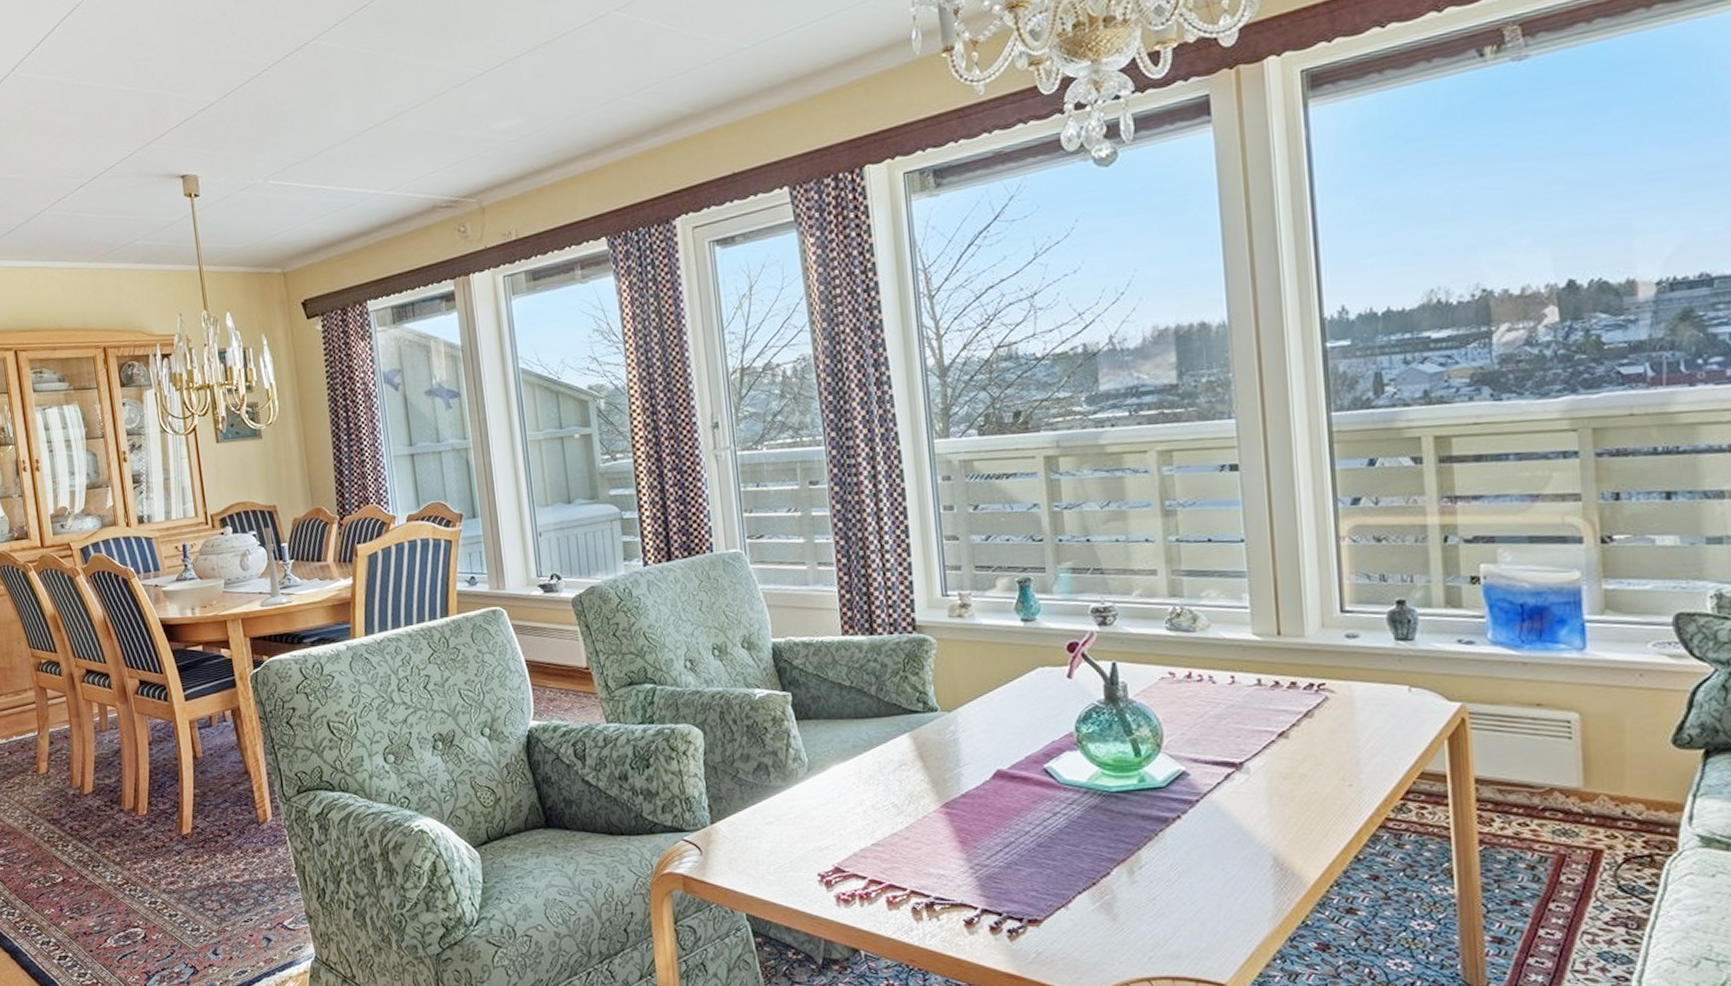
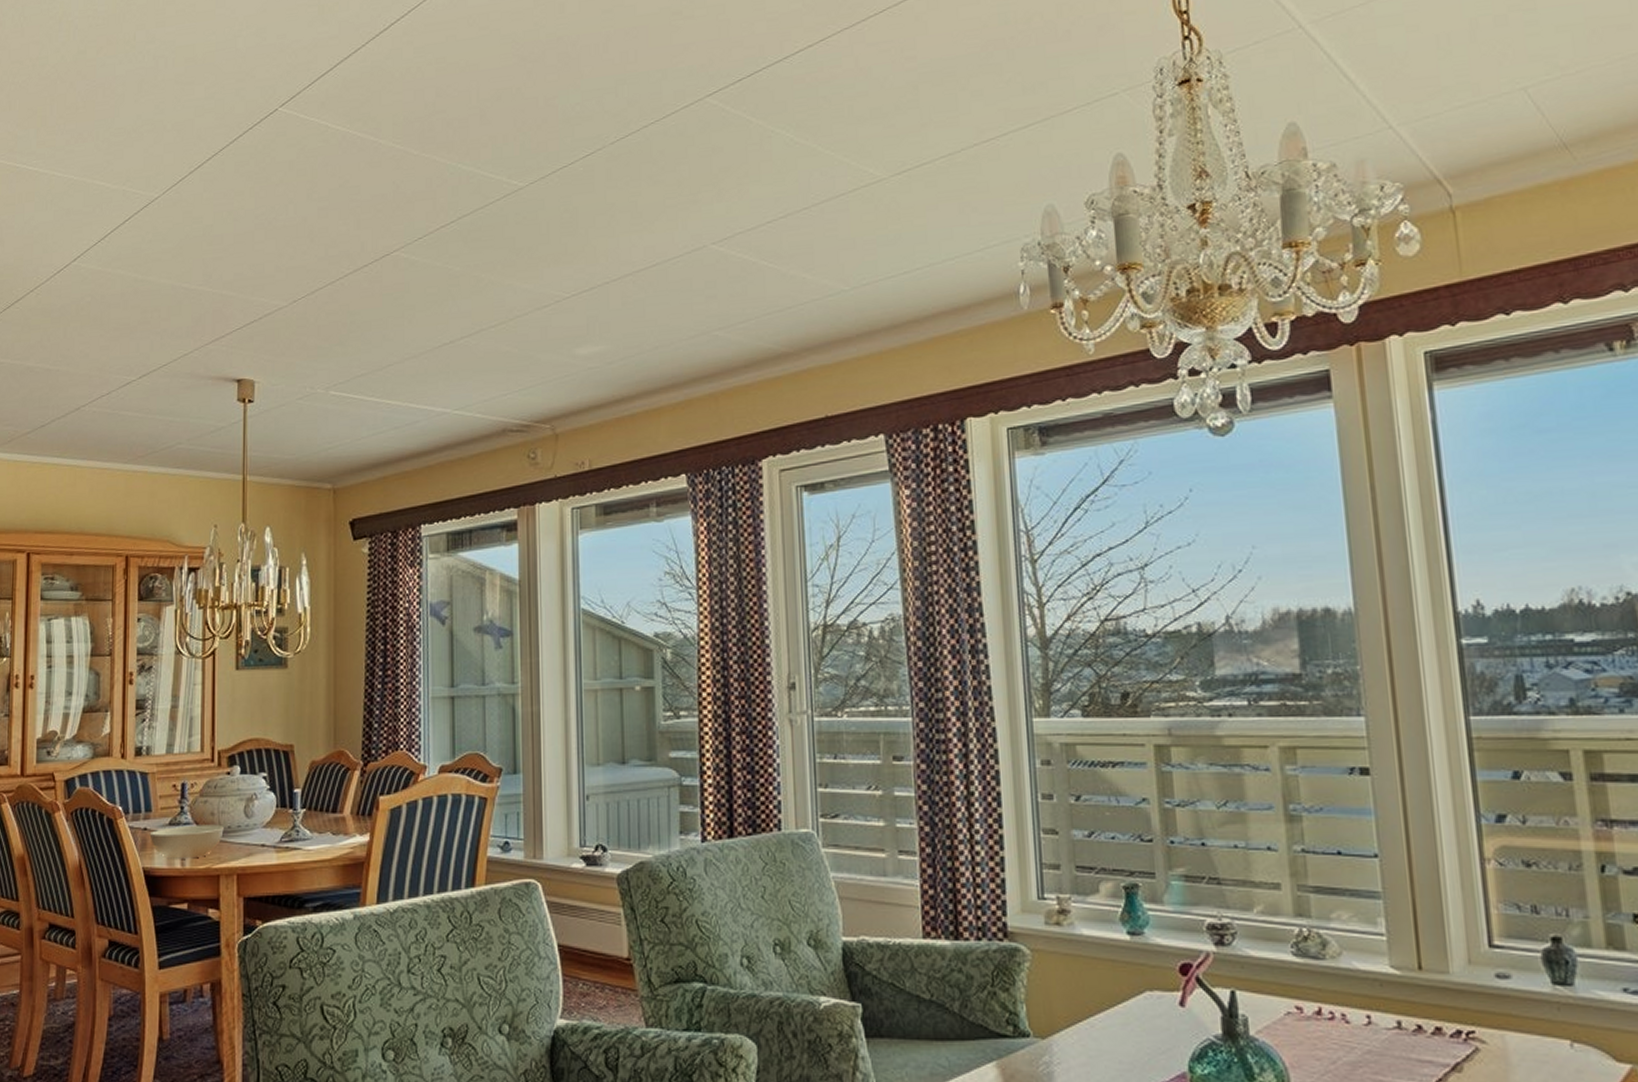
candlestick: present [259,527,295,606] -> none [259,769,301,861]

